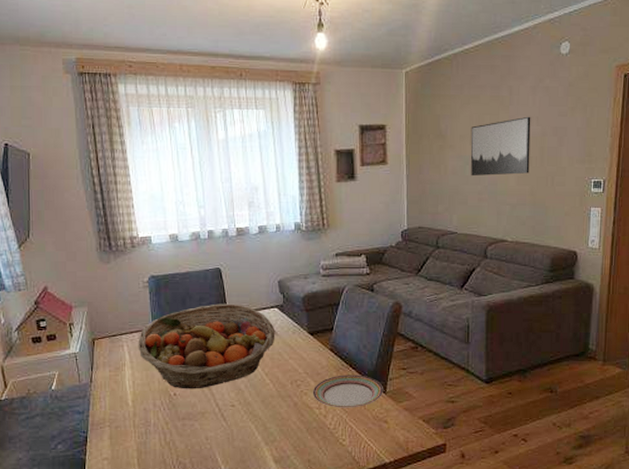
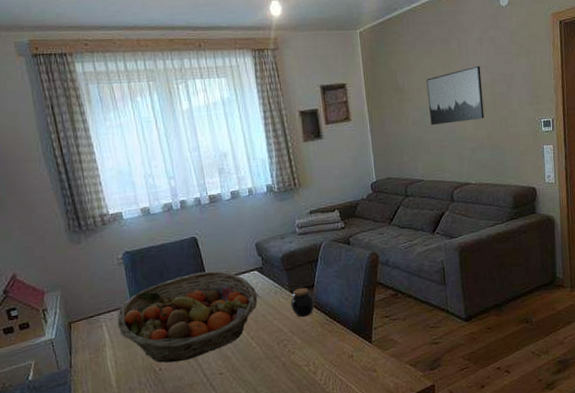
jar: none [308,330,332,360] -> present [290,287,315,318]
plate: present [312,375,384,408] -> none [299,327,370,363]

